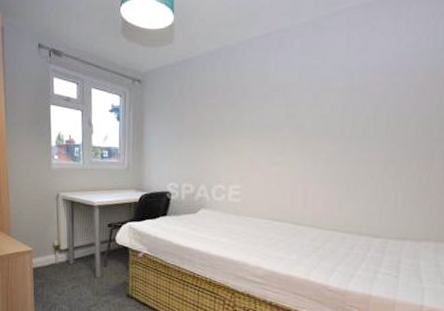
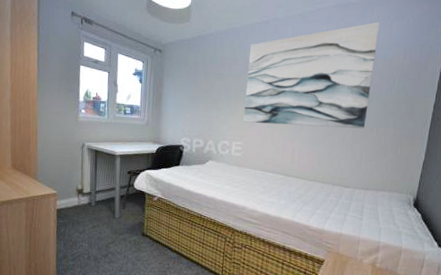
wall art: none [242,21,420,163] -> present [243,22,380,129]

